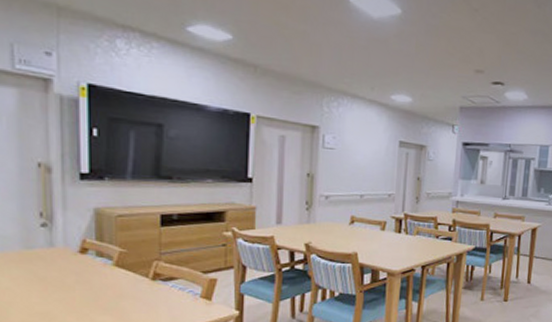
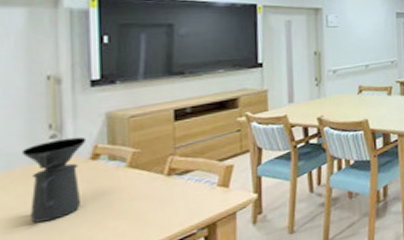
coffee maker: none [14,228,76,306] -> present [21,136,87,223]

